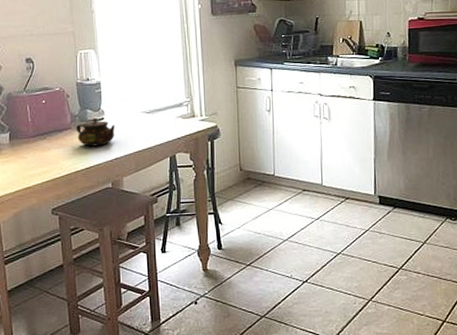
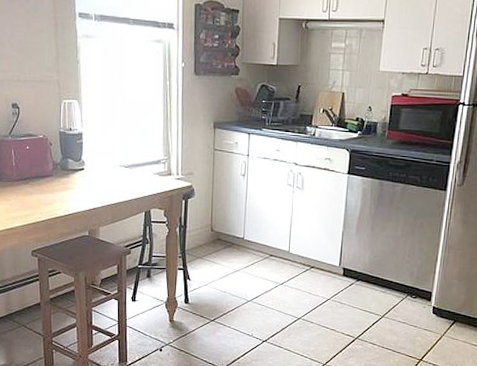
teapot: present [76,117,116,147] -> none [57,167,95,195]

